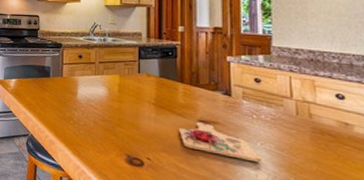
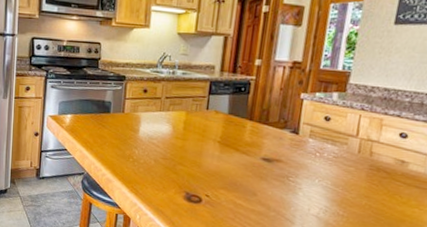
cutting board: present [179,122,262,163] -> none [241,160,317,199]

